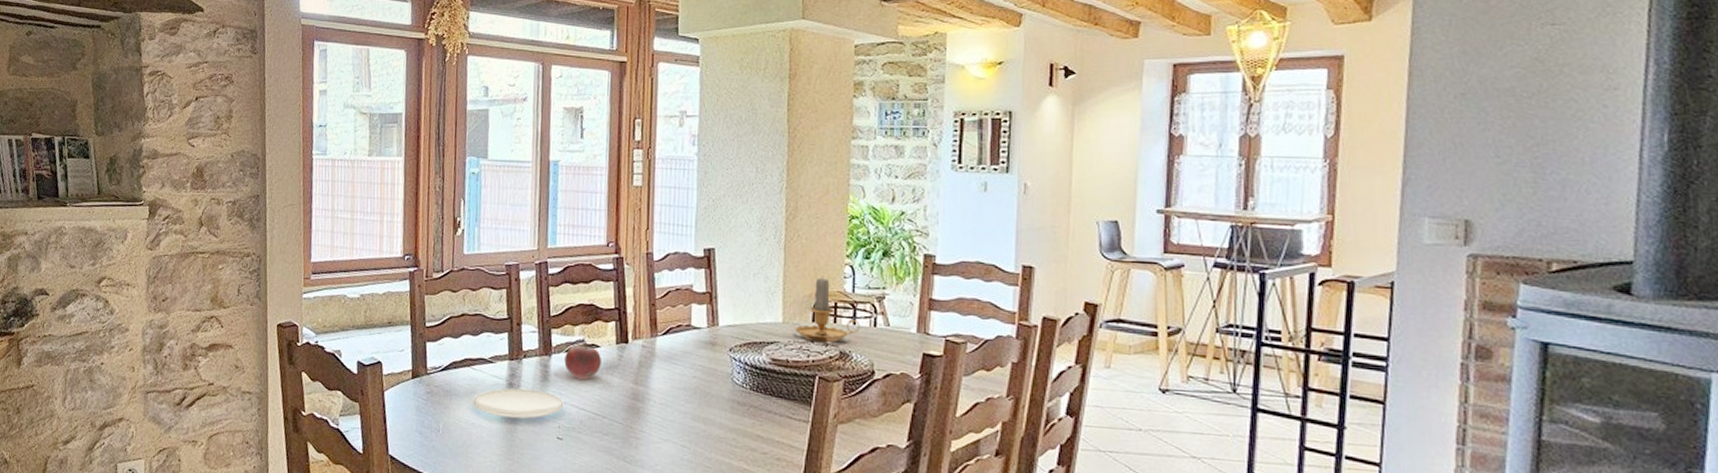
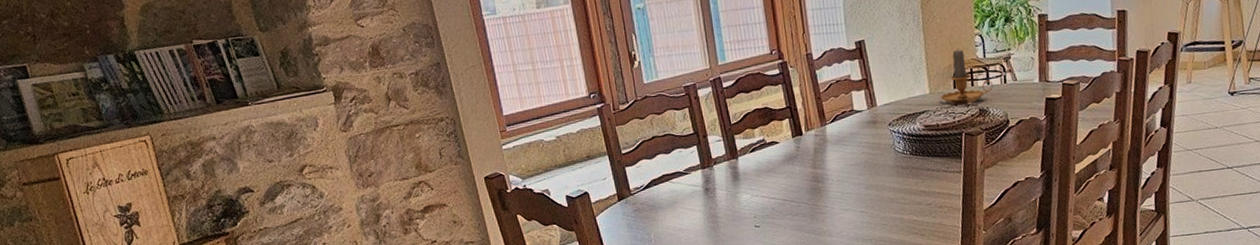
plate: present [472,388,564,420] -> none [675,189,756,219]
fruit: present [564,342,601,379] -> none [750,141,782,173]

